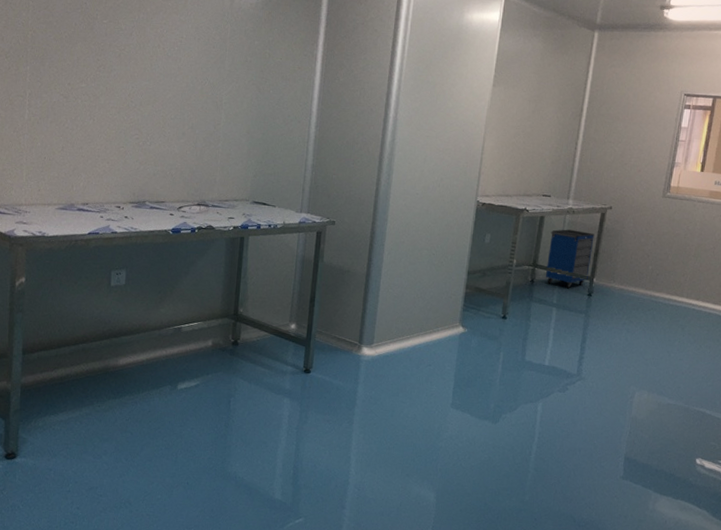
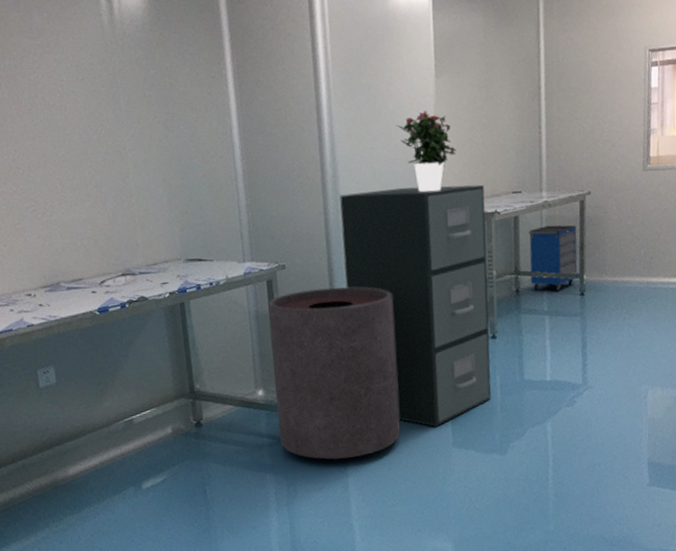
trash can: none [302,246,422,400] -> present [268,286,401,460]
filing cabinet: none [383,171,518,386] -> present [339,184,492,427]
potted flower: none [451,112,500,183] -> present [396,110,457,192]

